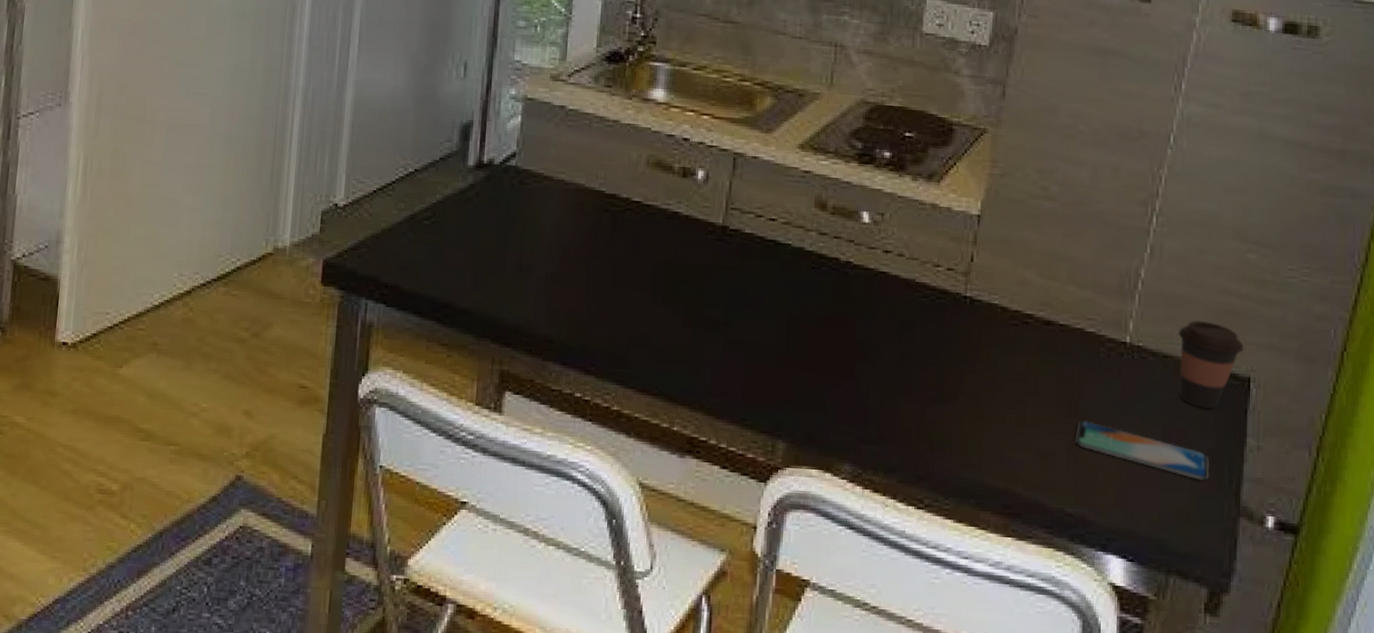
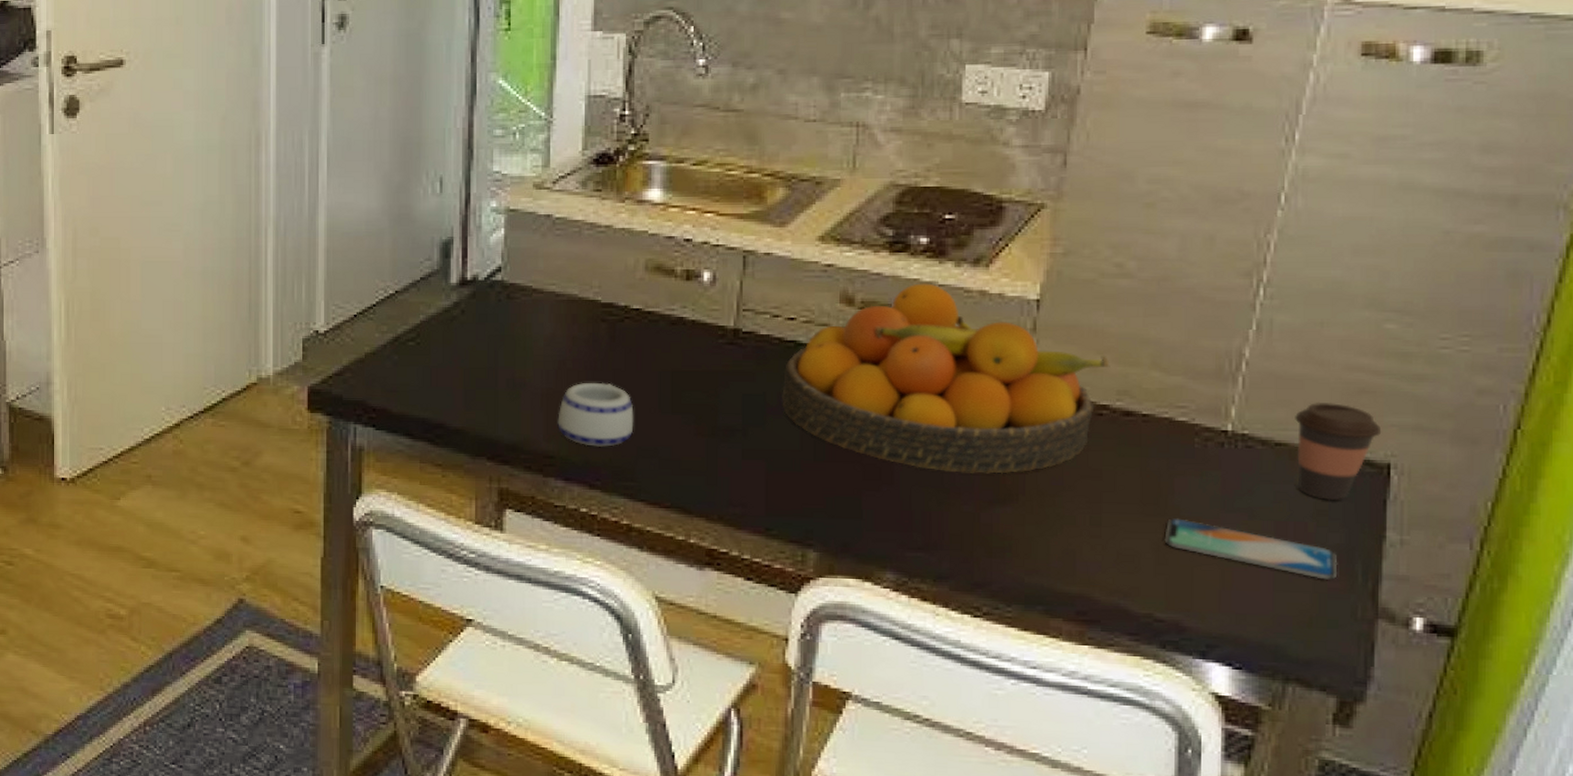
mug: none [559,269,629,334] -> present [558,382,634,447]
fruit bowl: none [761,193,1035,374] -> present [782,283,1110,474]

